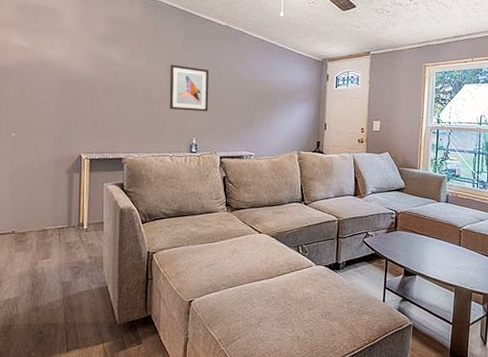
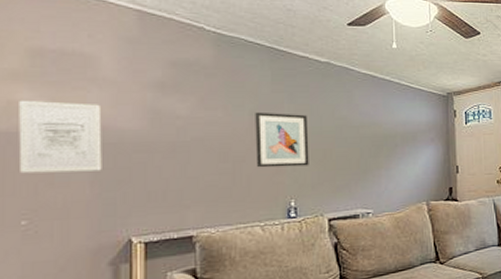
wall art: none [11,42,64,101] -> present [18,100,102,174]

